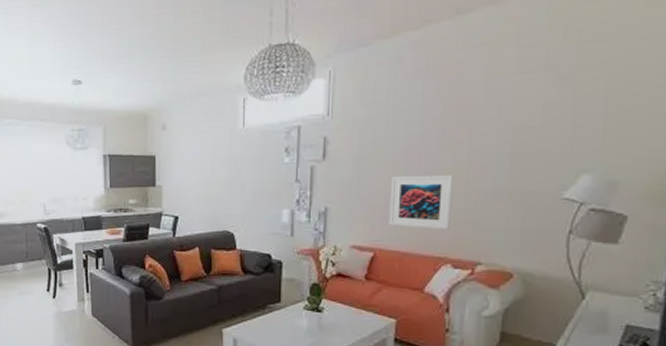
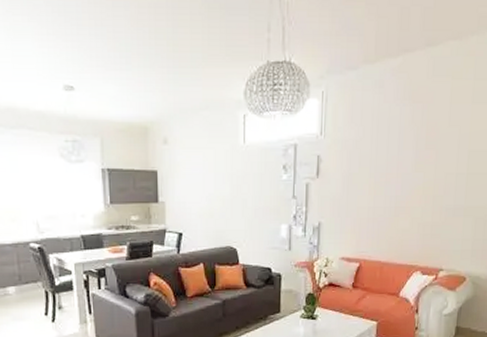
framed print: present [389,175,454,229] -> none [372,192,424,241]

